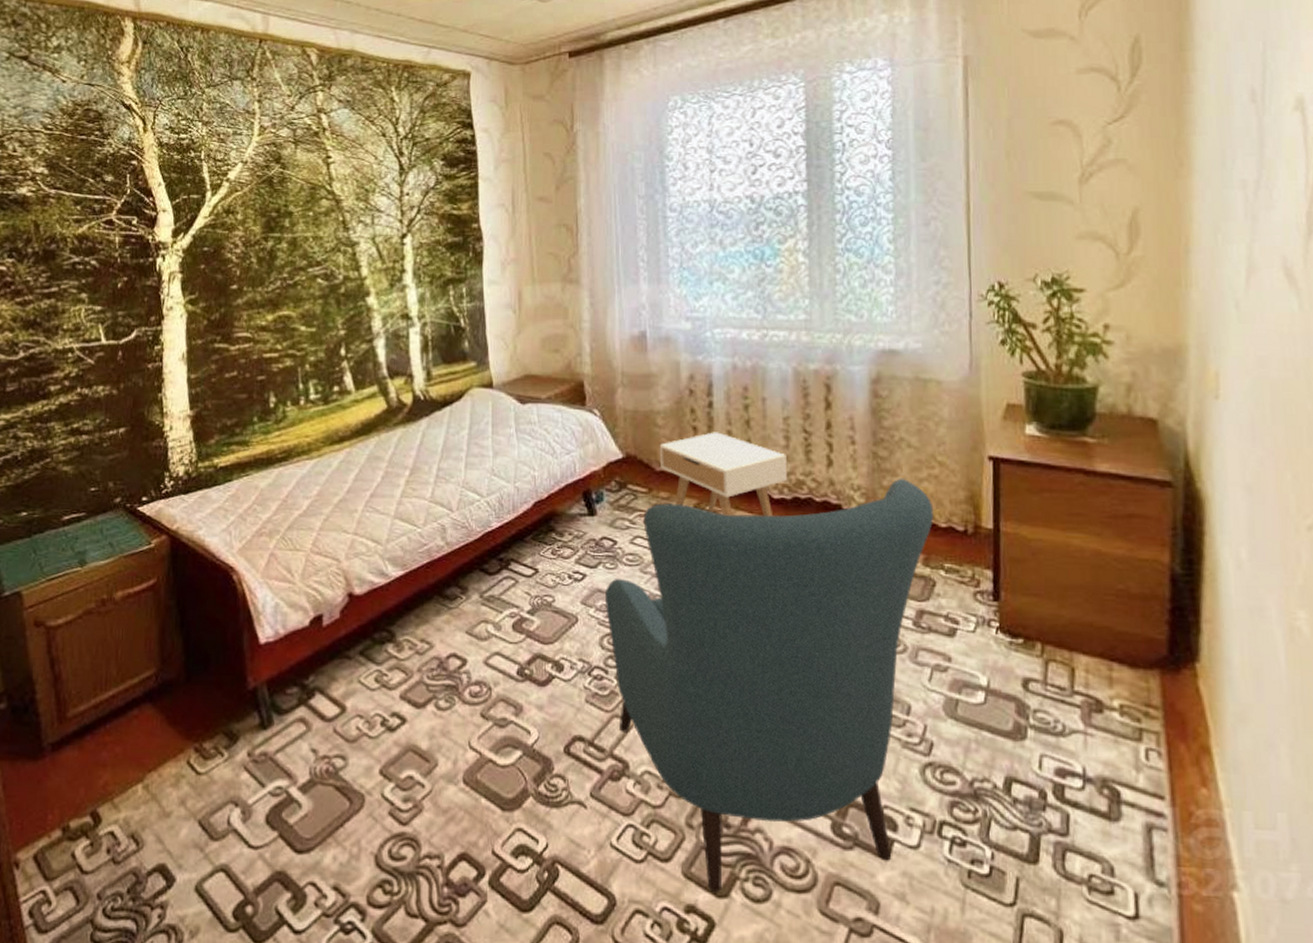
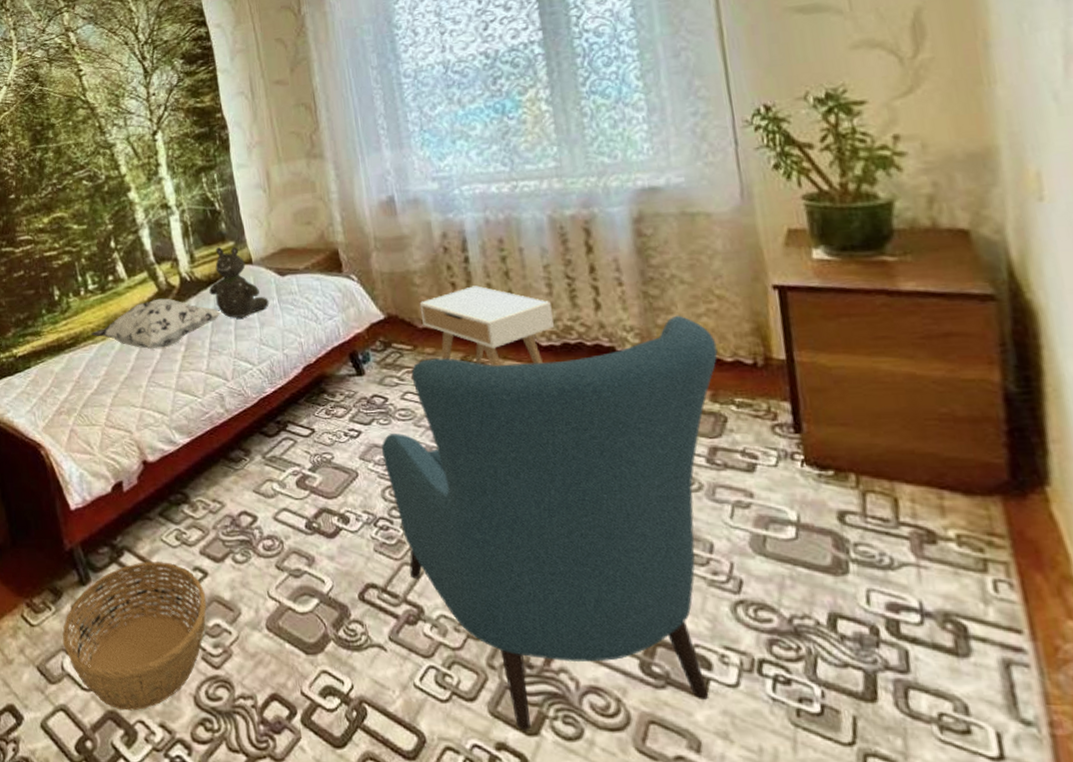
basket: none [232,705,401,872] -> present [62,562,207,711]
decorative pillow: none [306,416,455,470] -> present [91,298,222,349]
teddy bear: none [443,366,506,444] -> present [209,246,269,318]

